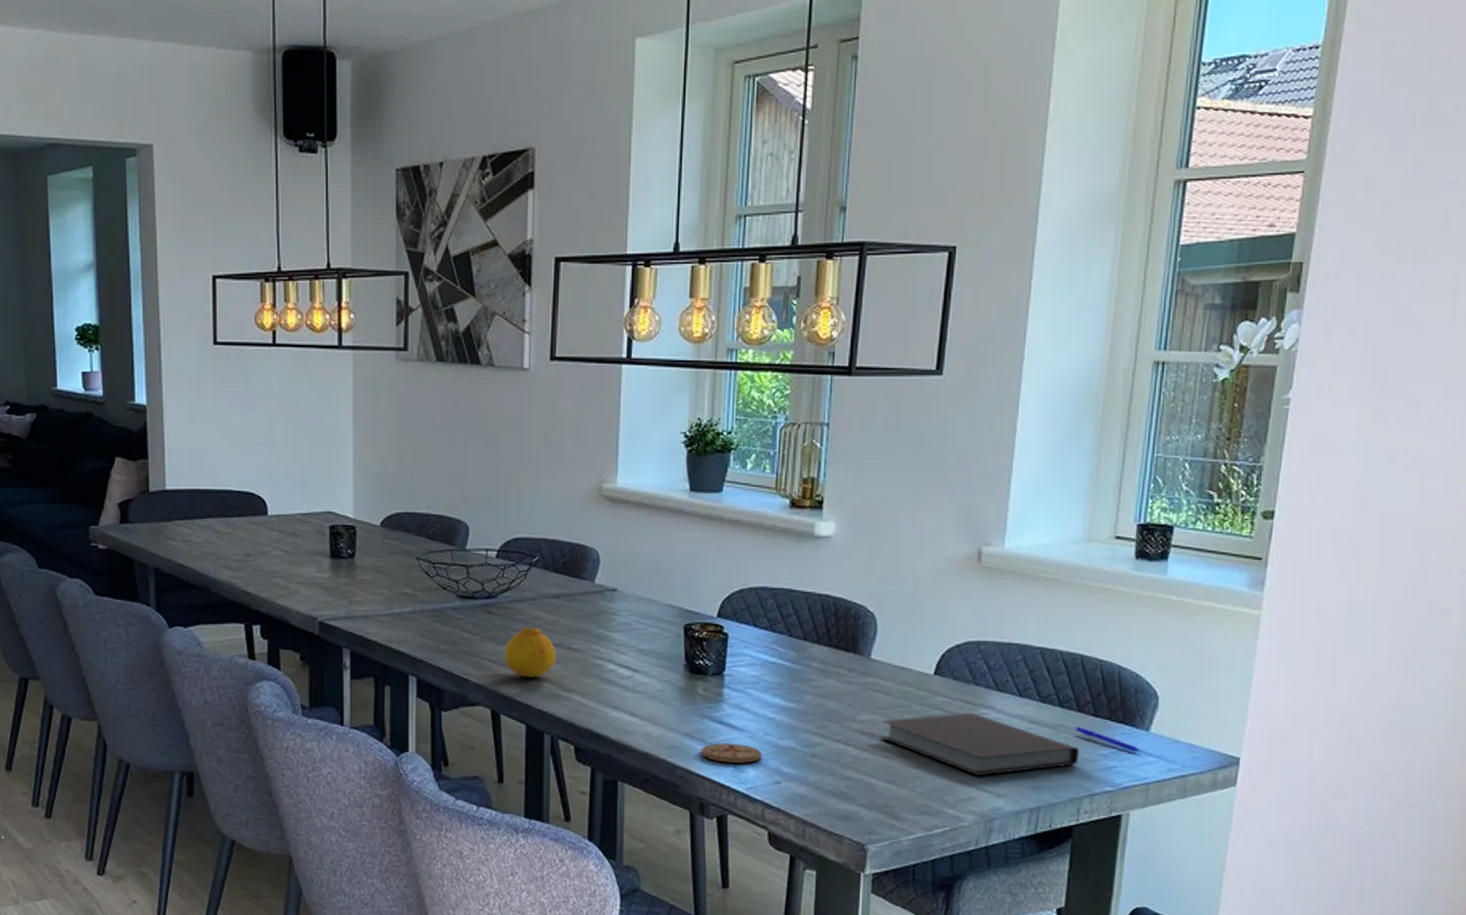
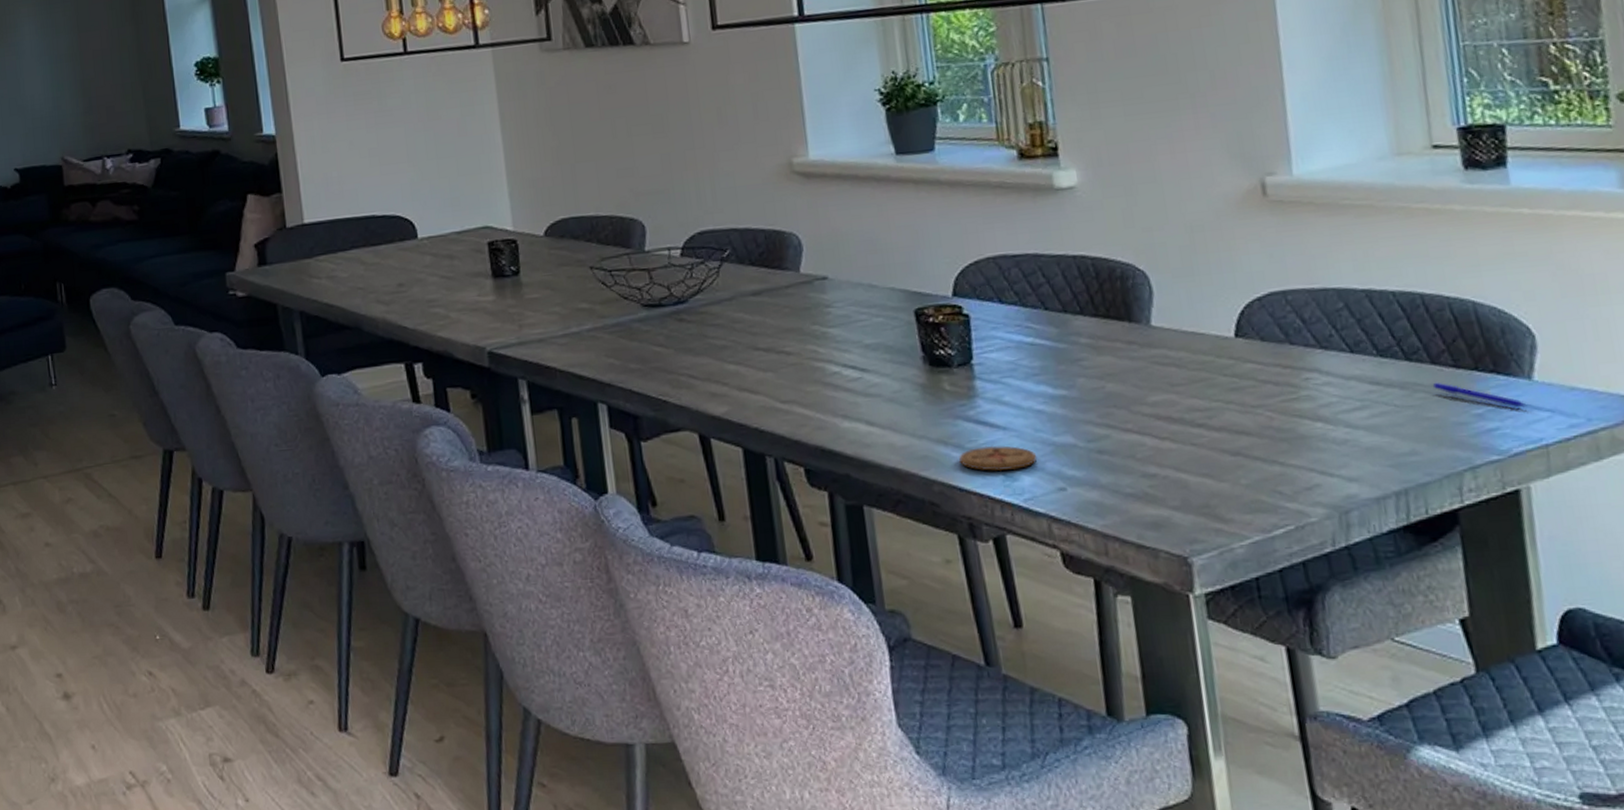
fruit: present [504,627,557,679] -> none [704,331,768,392]
notebook: present [880,713,1080,776] -> none [1179,379,1446,458]

